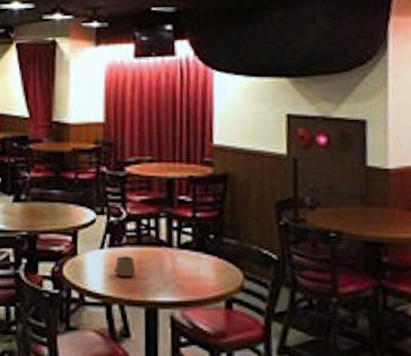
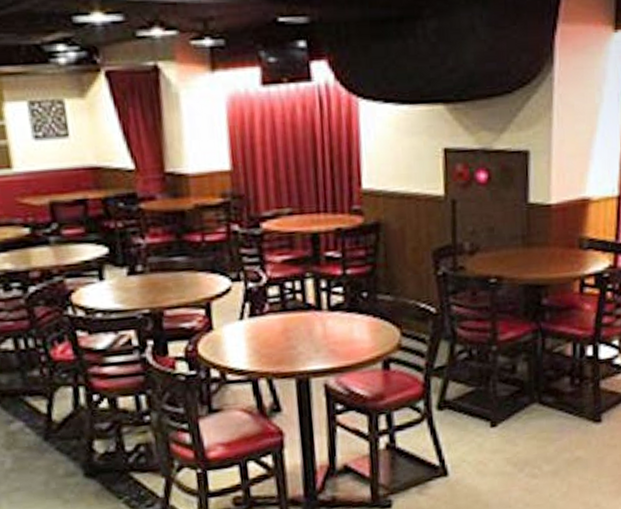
cup: present [113,256,135,278] -> none [257,325,282,349]

